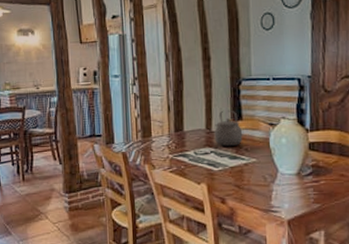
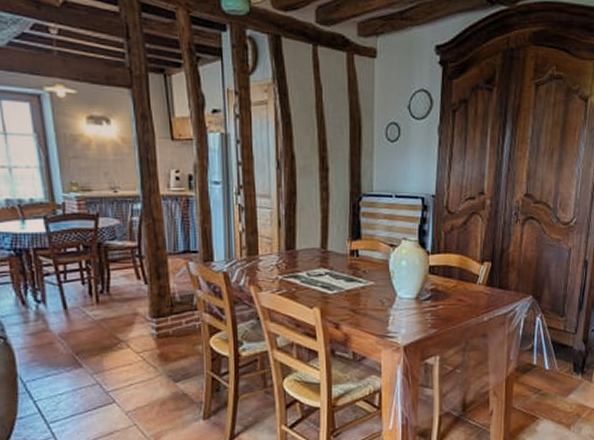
tea kettle: present [214,110,243,147] -> none [330,228,361,268]

